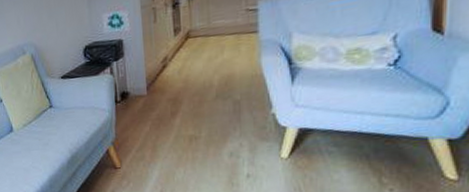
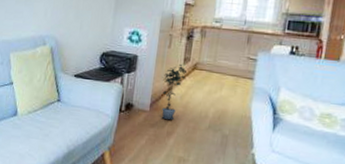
potted plant: none [154,37,180,100] -> present [162,65,186,121]

